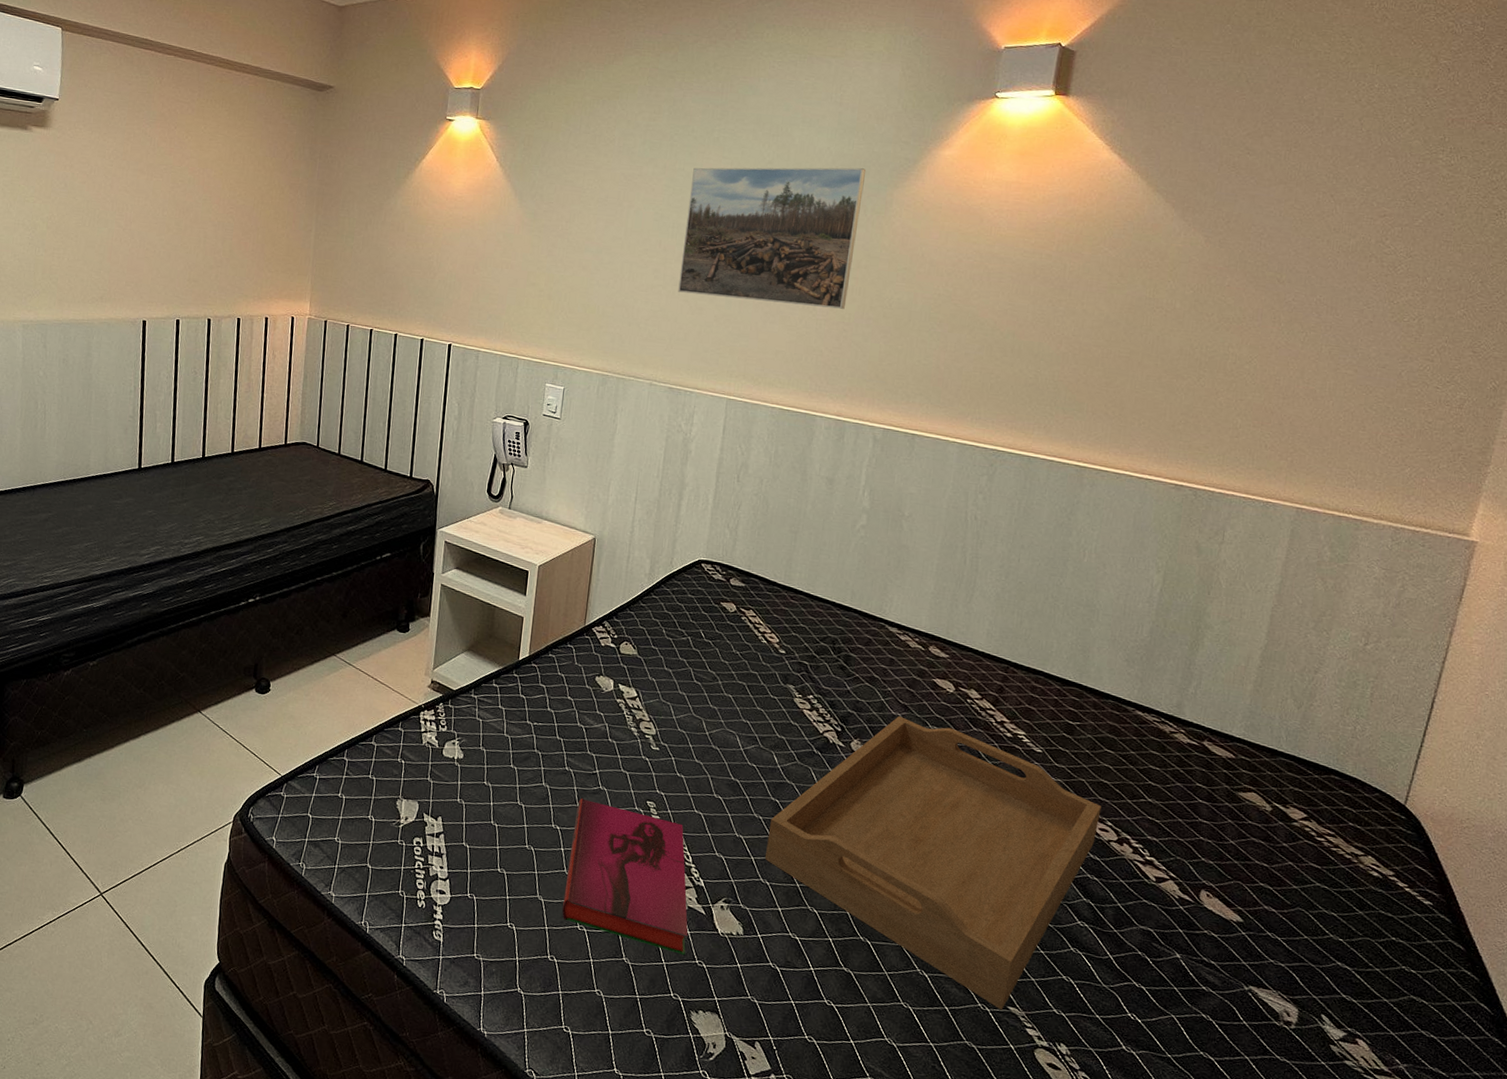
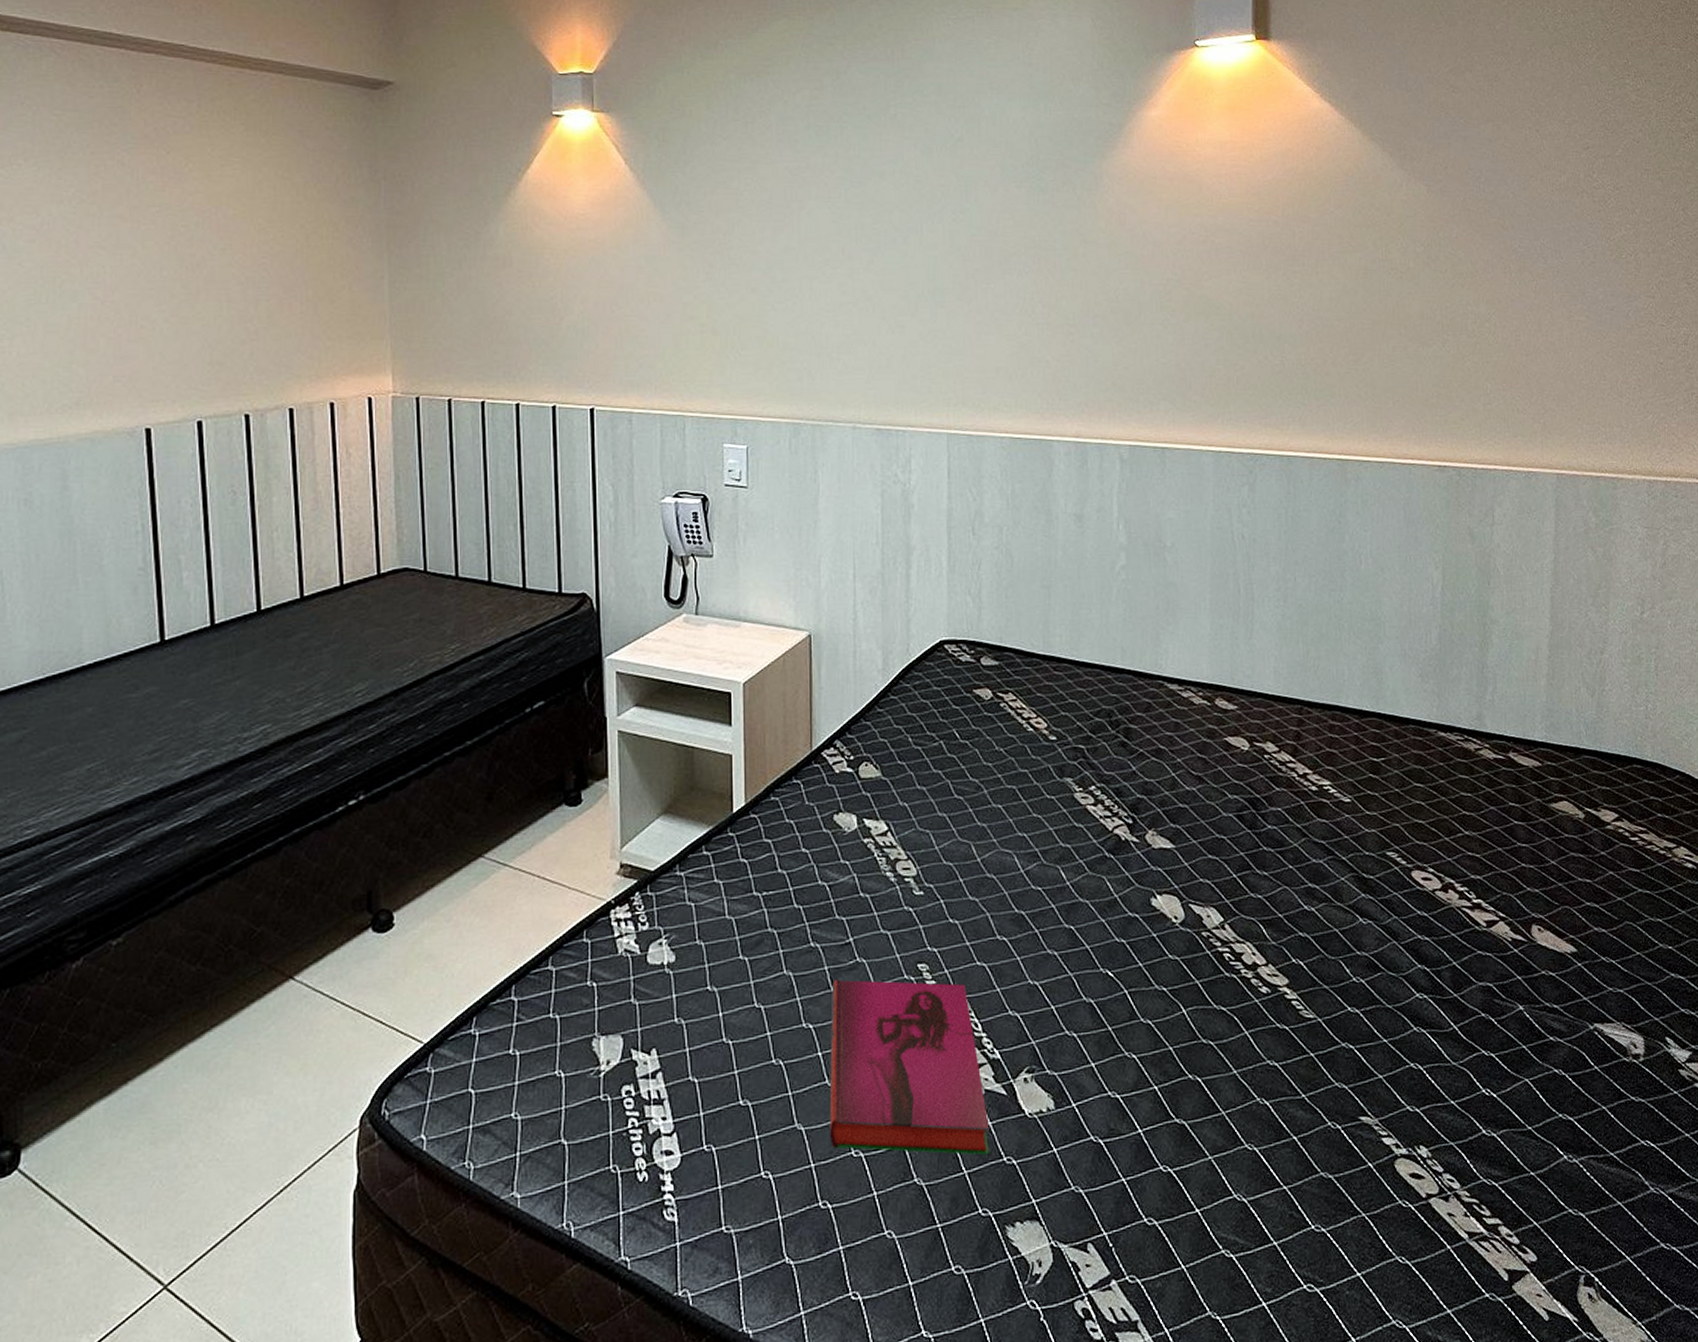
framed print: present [678,167,866,309] -> none [870,138,1069,309]
serving tray: present [764,716,1102,1010] -> none [1067,791,1421,1124]

